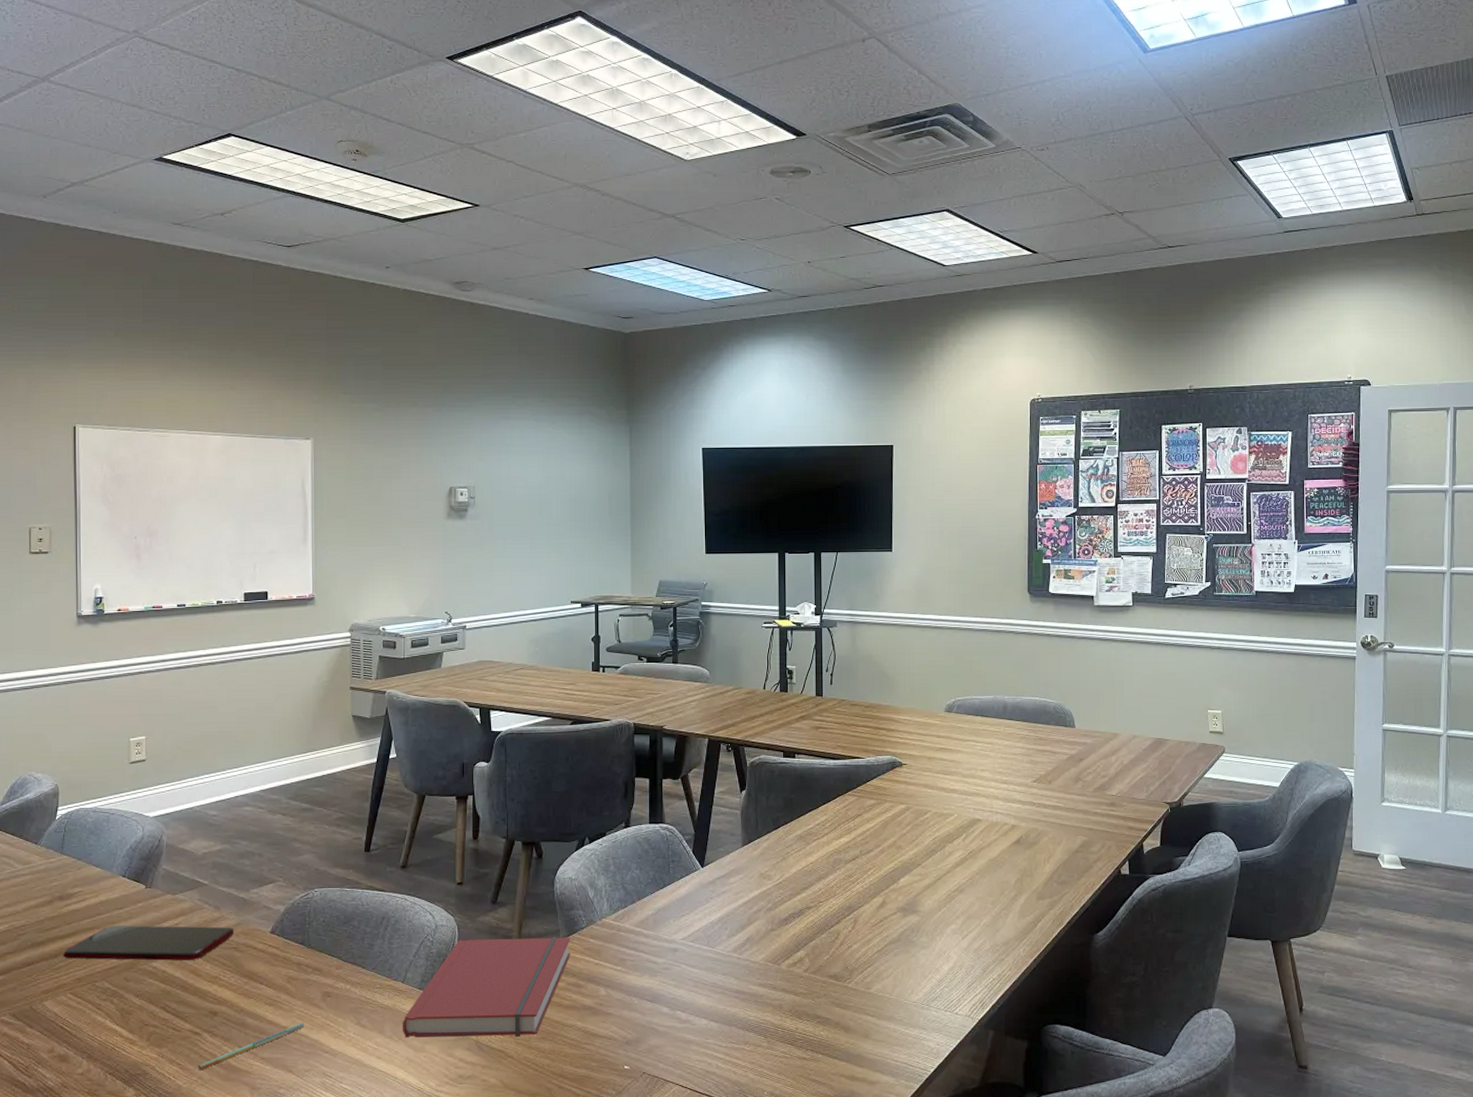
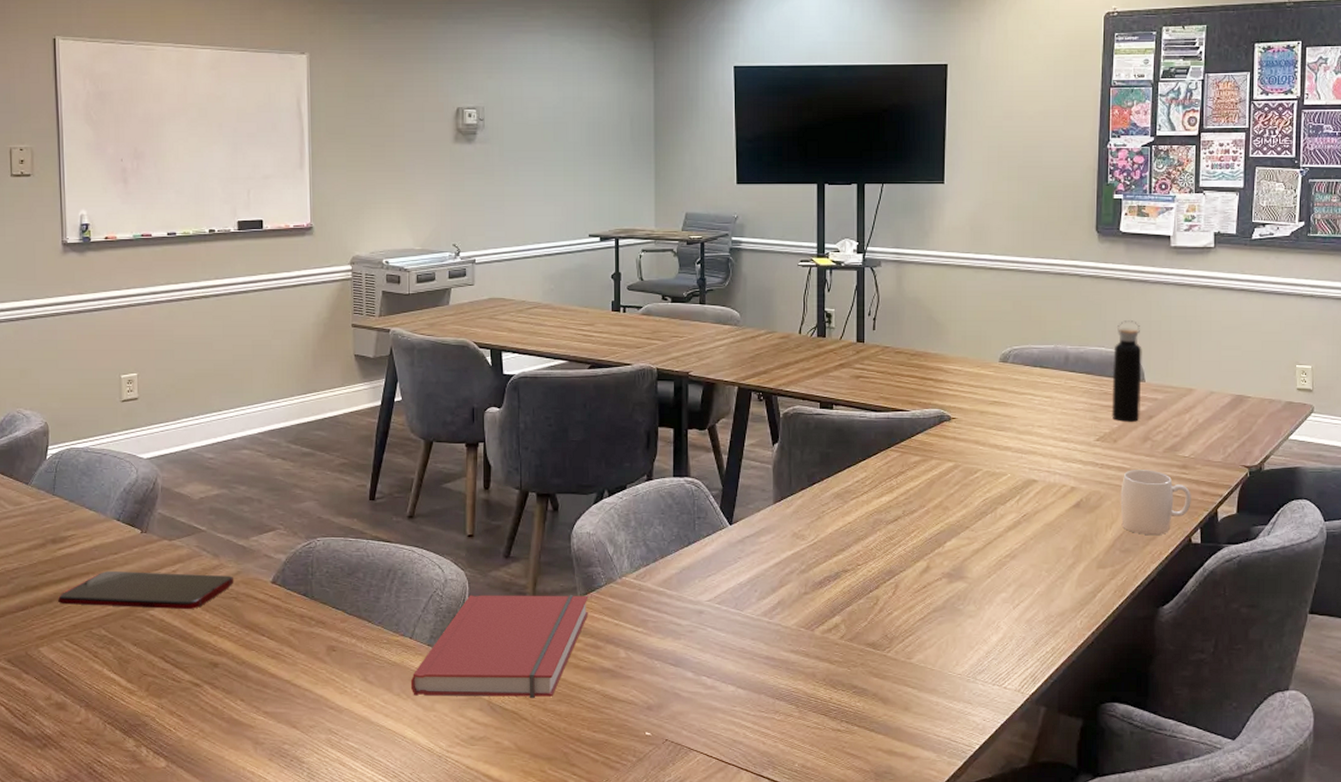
pen: present [198,1022,305,1070] -> none [199,676,309,723]
water bottle: none [1045,672,1073,764] -> present [1111,320,1142,422]
mug: none [1056,808,1120,867] -> present [1120,470,1191,535]

